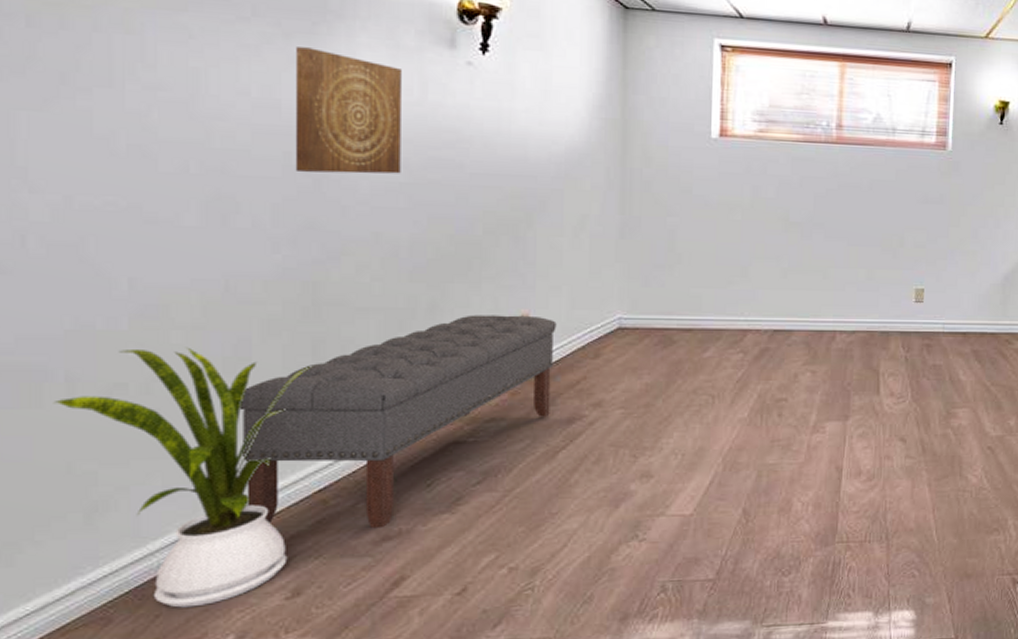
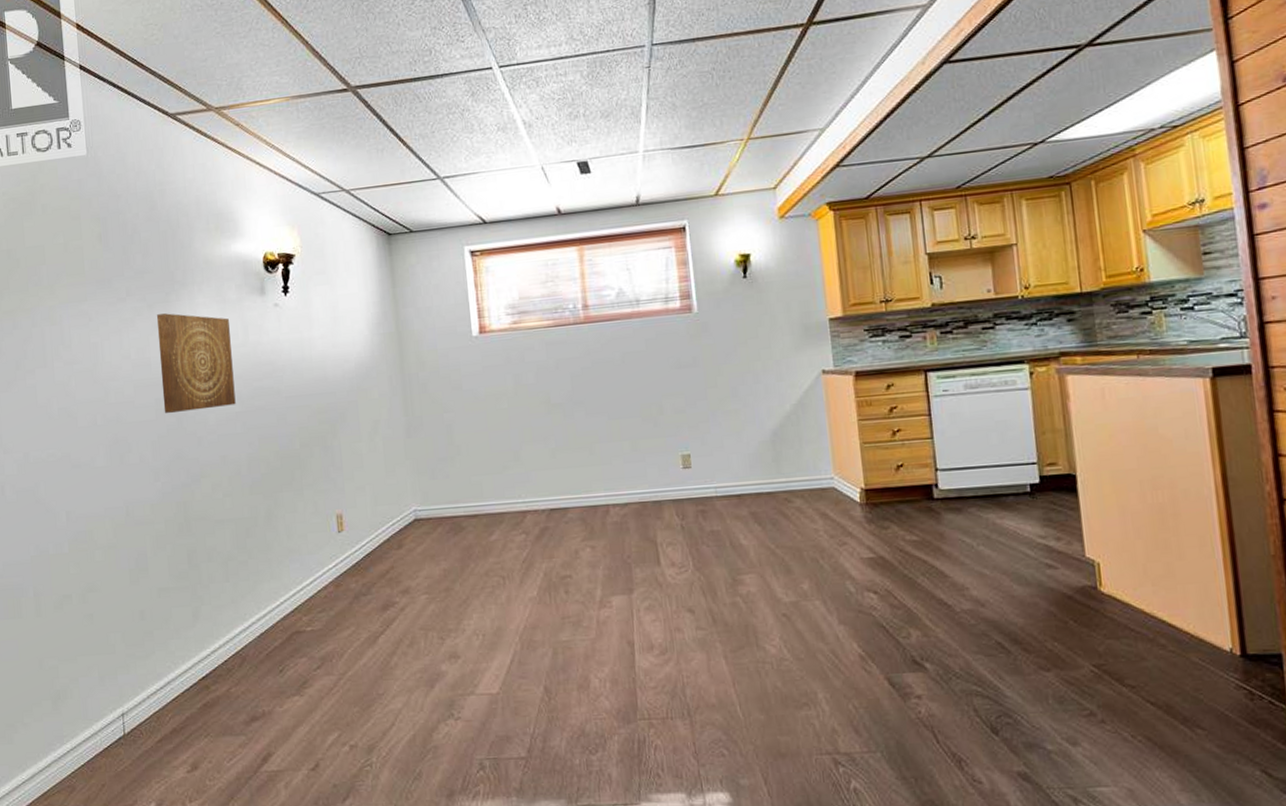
house plant: present [53,347,313,608] -> none [28,563,190,779]
bench: present [239,315,557,529] -> none [143,515,368,711]

